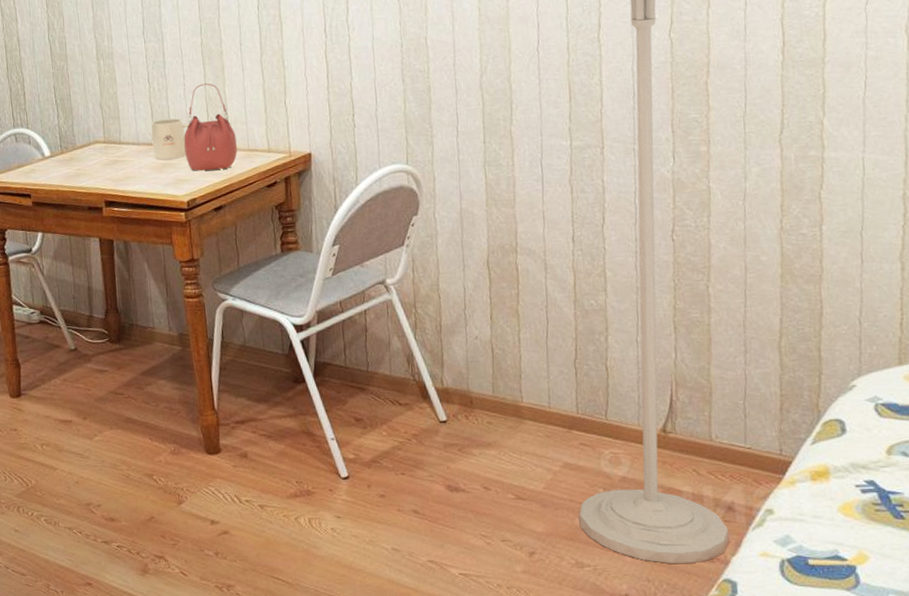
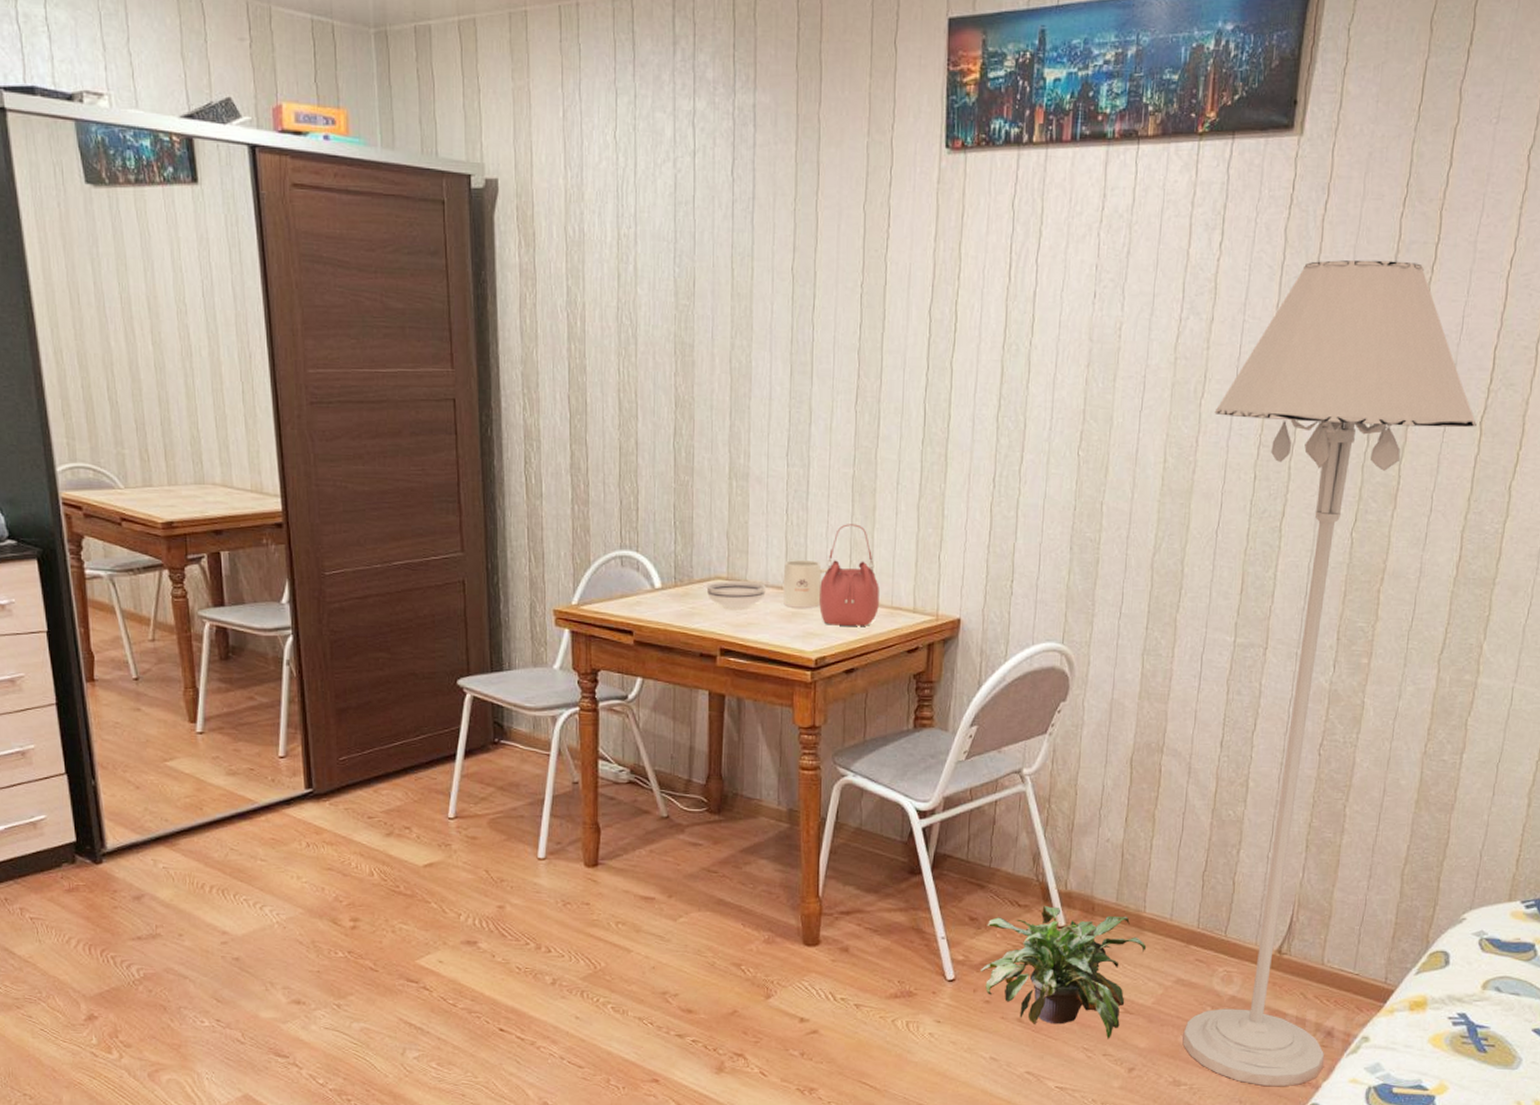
bowl: none [87,141,138,168] -> present [706,581,766,610]
potted plant: none [372,402,529,525] -> present [981,905,1147,1039]

